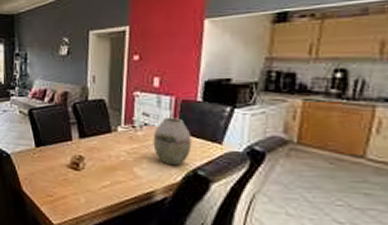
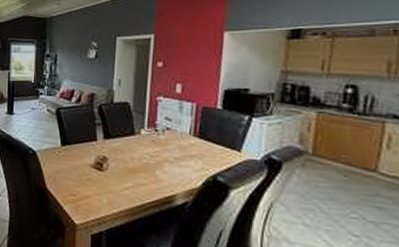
vase: present [153,118,192,166] -> none [174,123,212,171]

